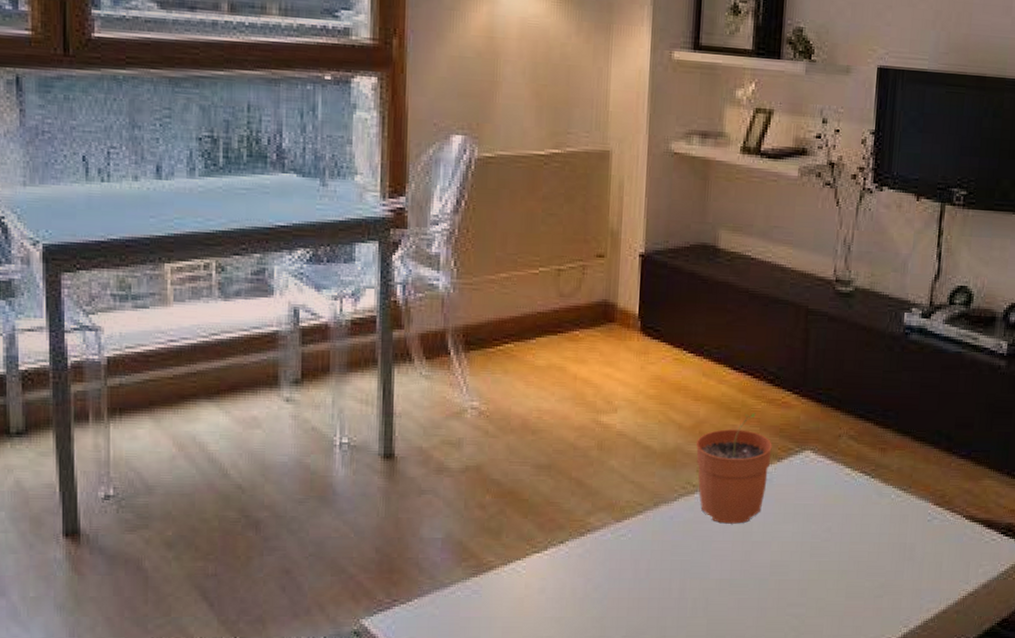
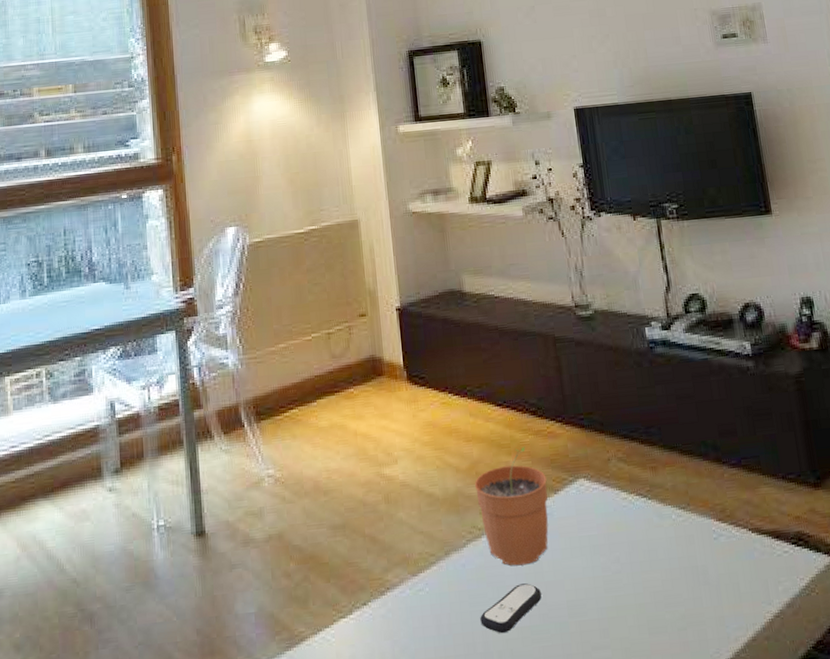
remote control: none [680,541,746,583] -> present [480,583,542,634]

